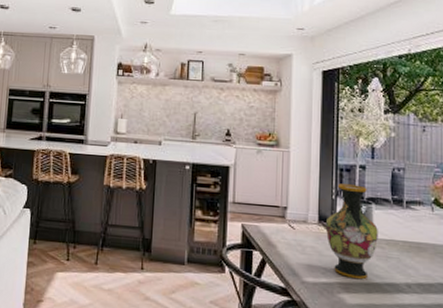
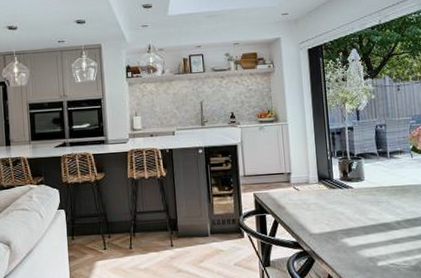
vase: present [326,183,378,280] -> none [325,144,370,225]

